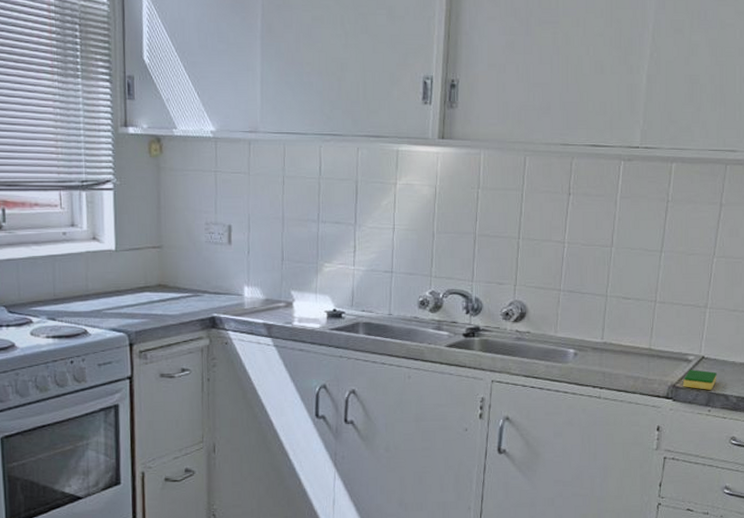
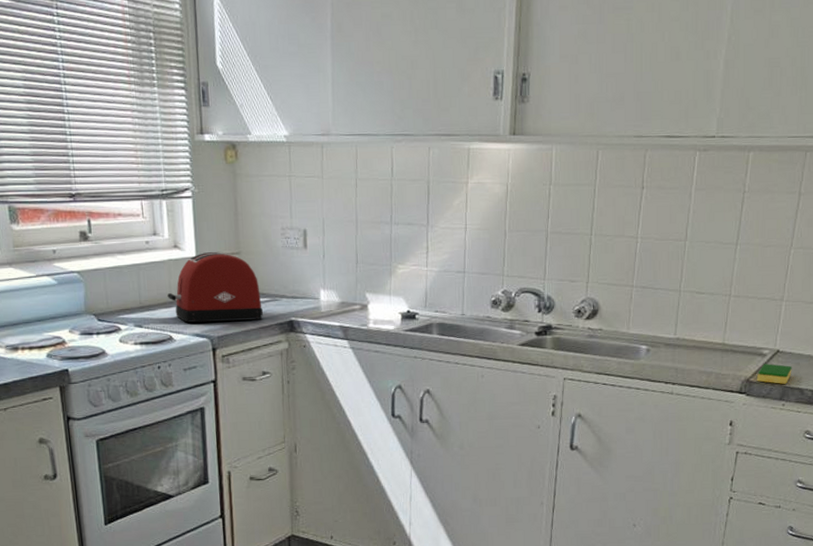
toaster: none [83,244,184,317] -> present [167,251,263,323]

